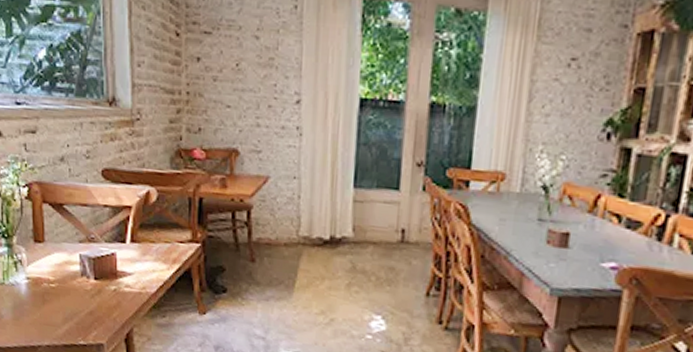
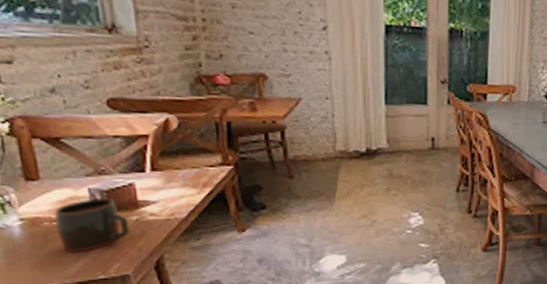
mug: none [51,264,108,316] -> present [54,198,130,252]

